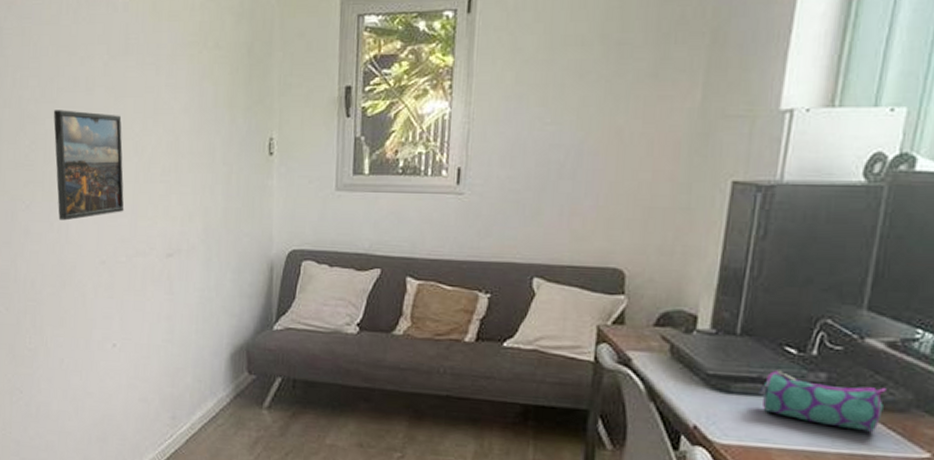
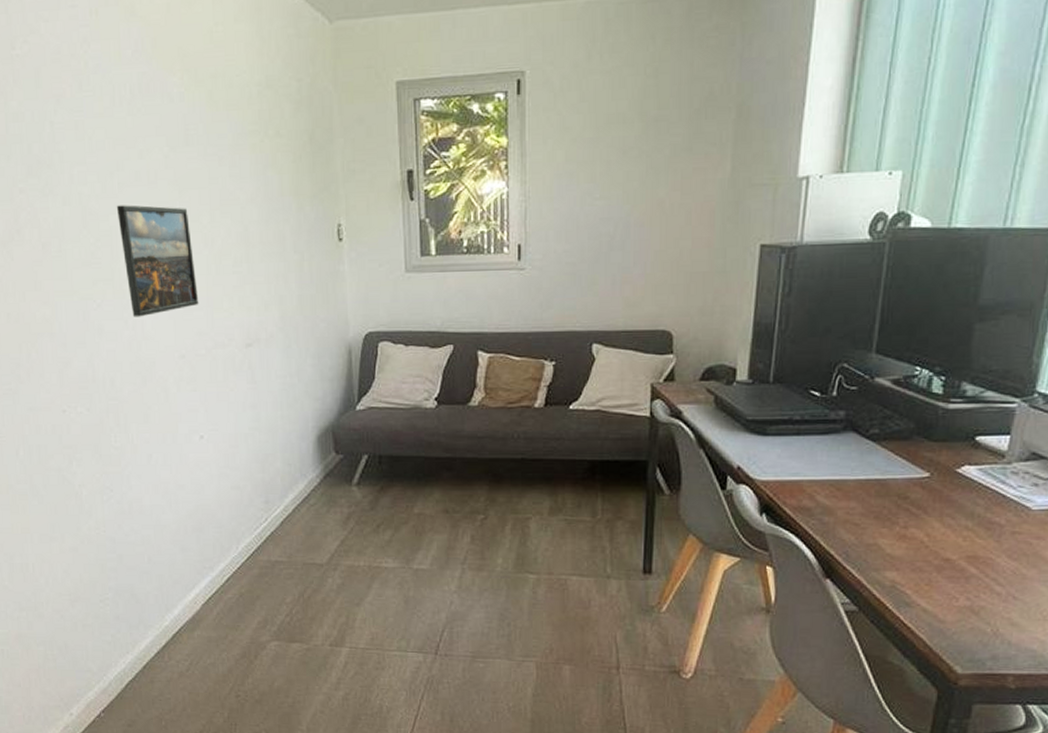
pencil case: present [758,370,887,432] -> none [790,411,893,459]

